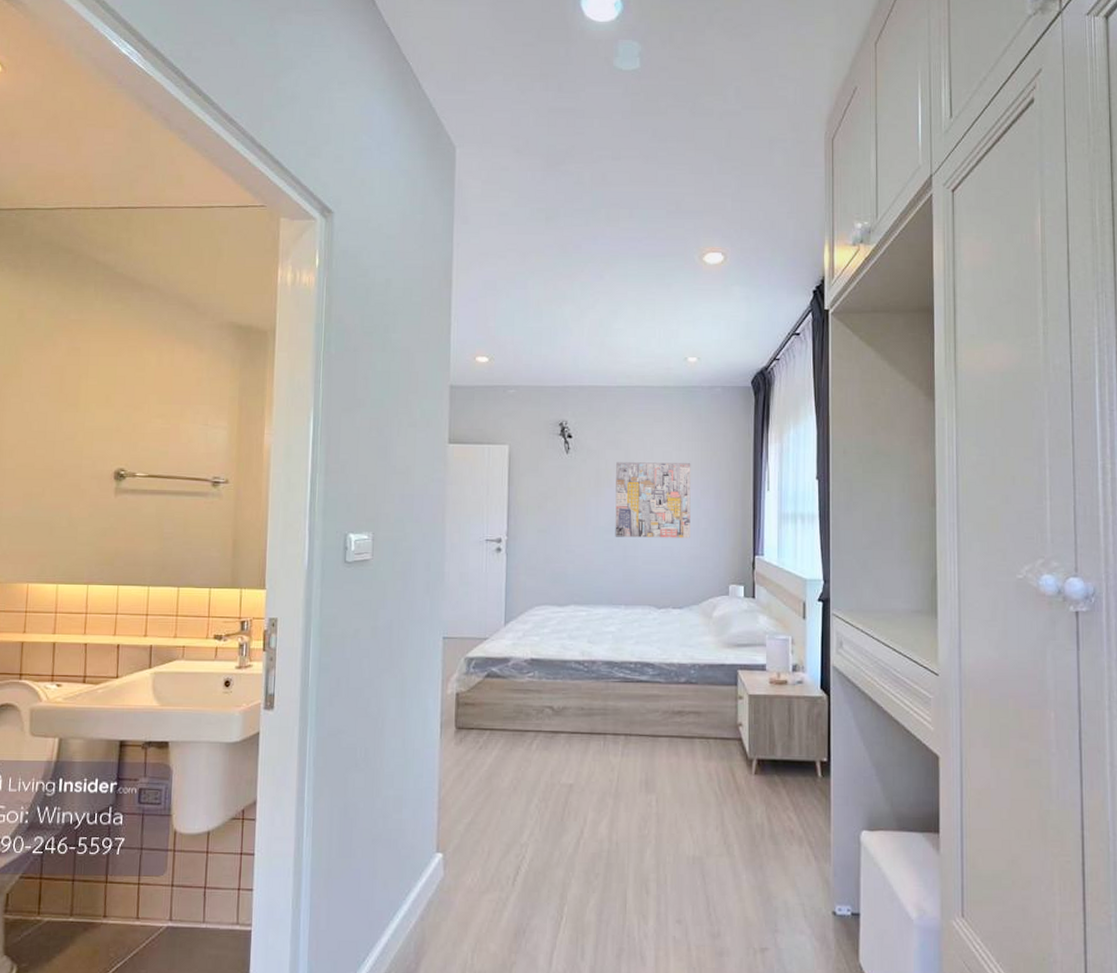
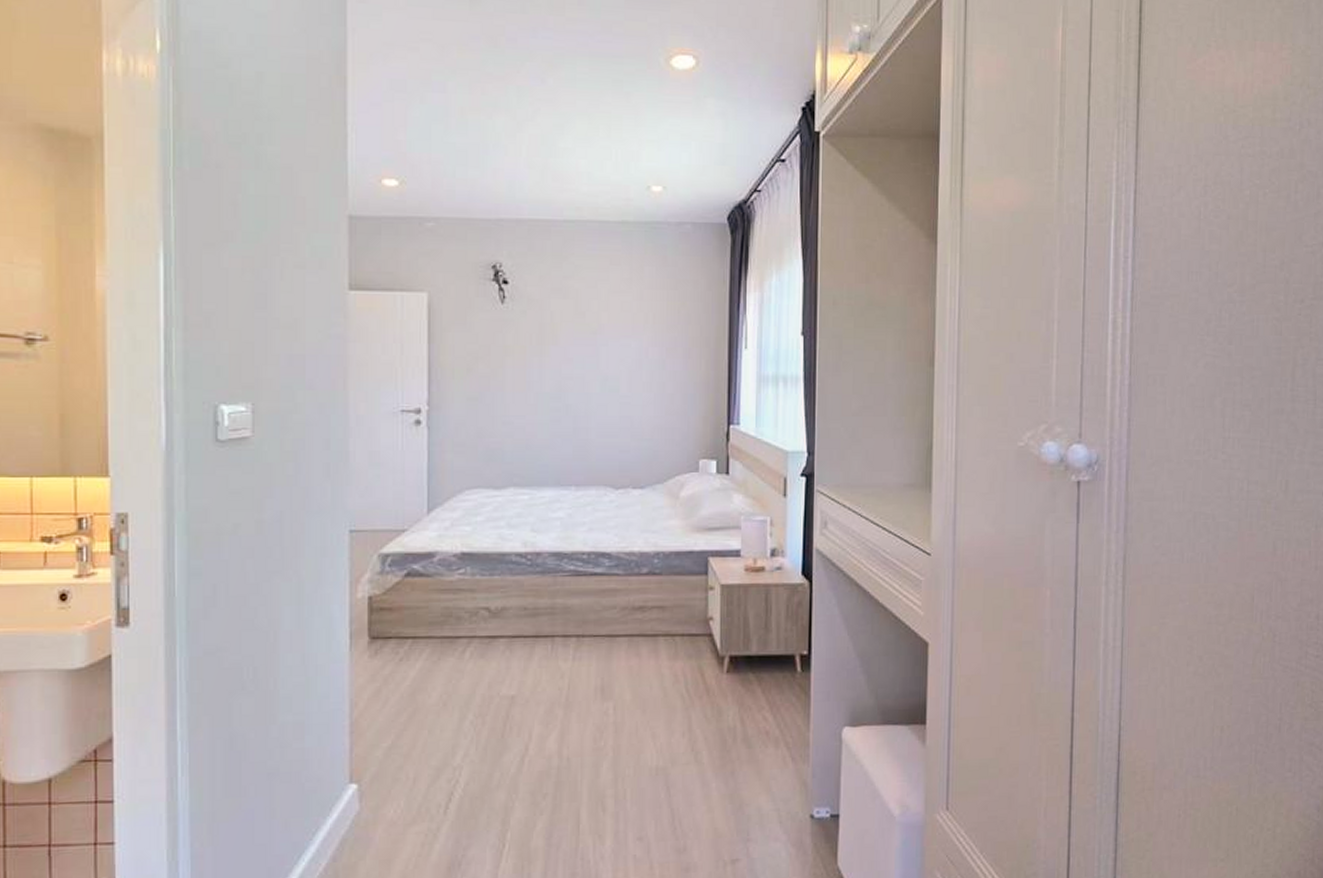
wall art: present [615,462,691,538] -> none [563,314,655,406]

